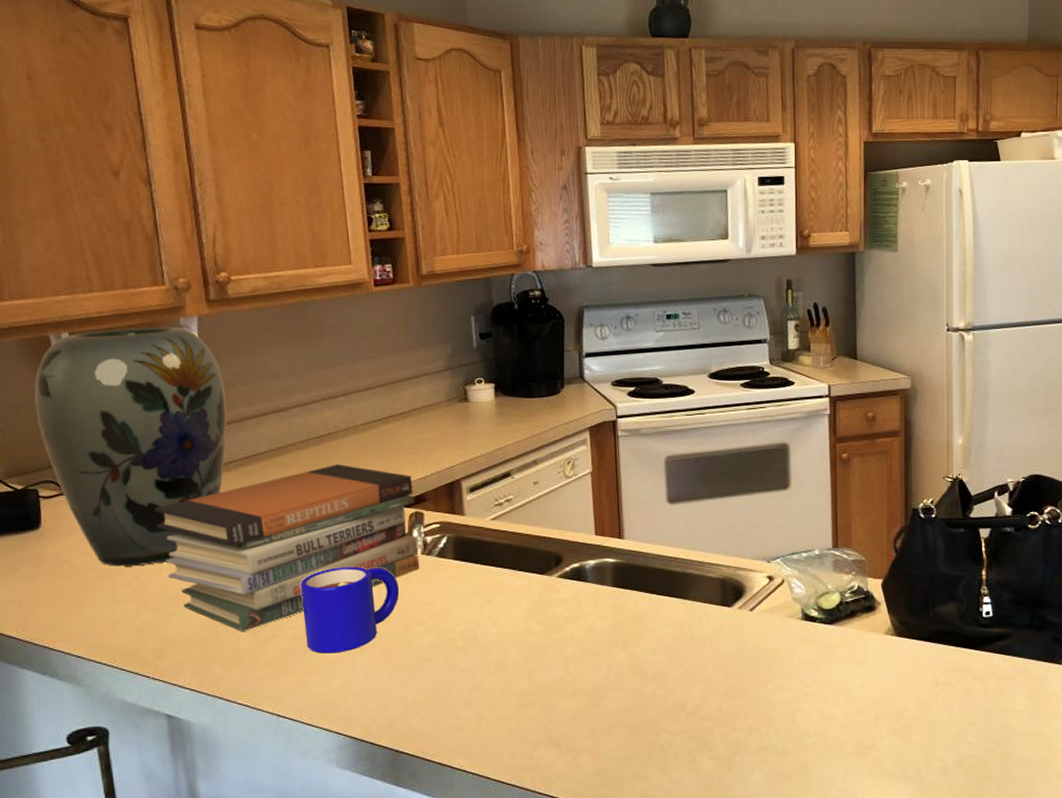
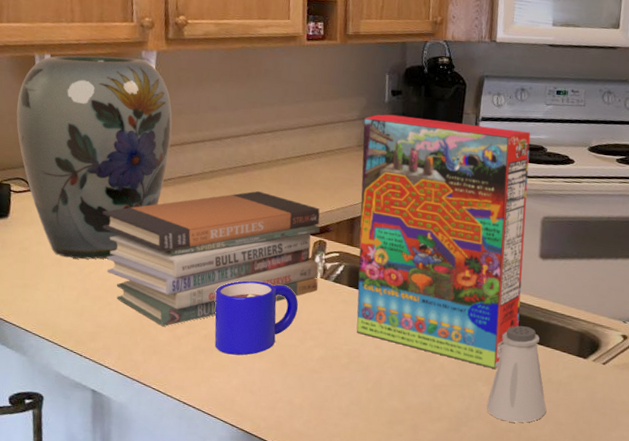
cereal box: none [451,360,652,631] -> present [356,114,531,369]
saltshaker: none [626,580,694,687] -> present [486,325,547,423]

